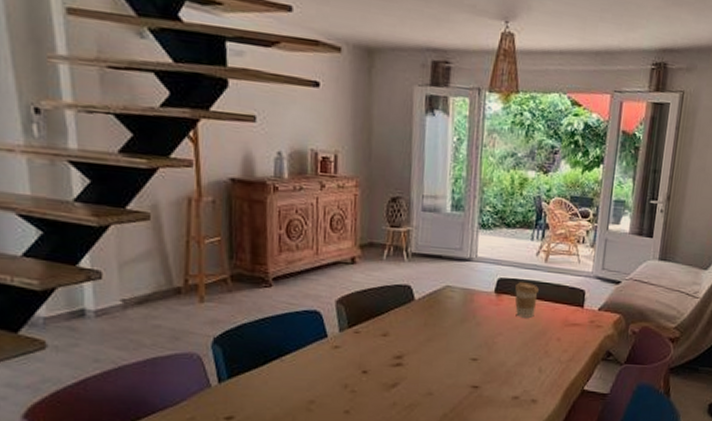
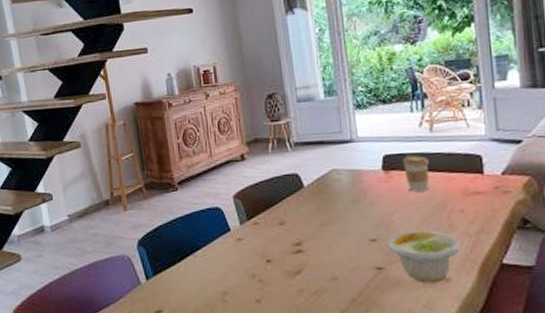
bowl: none [486,354,551,404] -> present [387,231,460,283]

